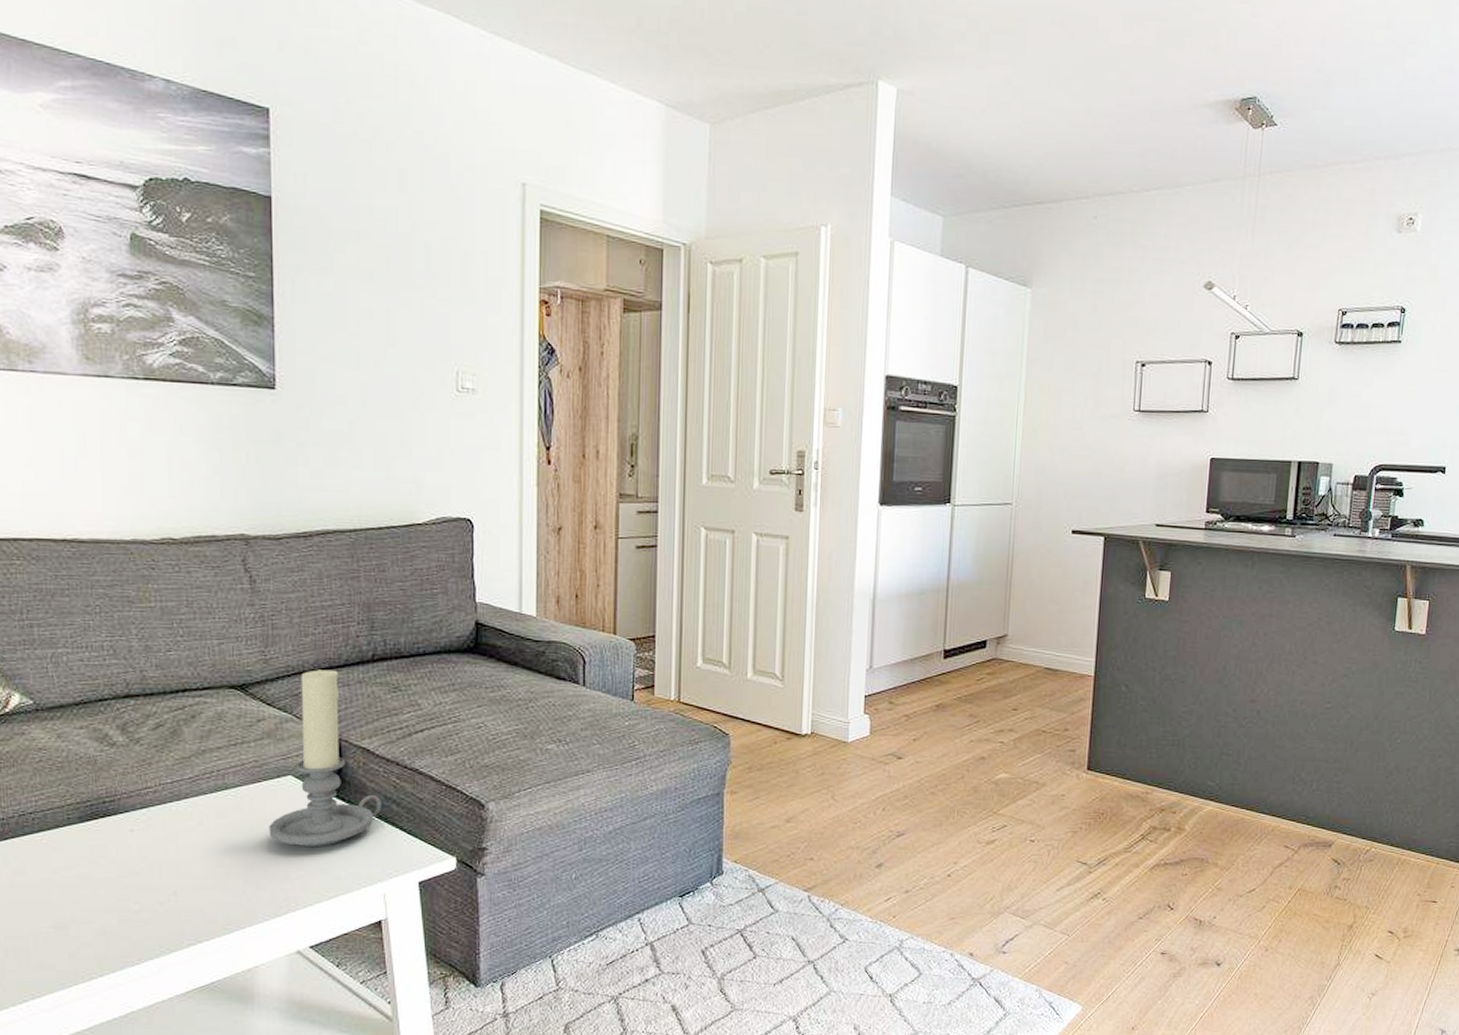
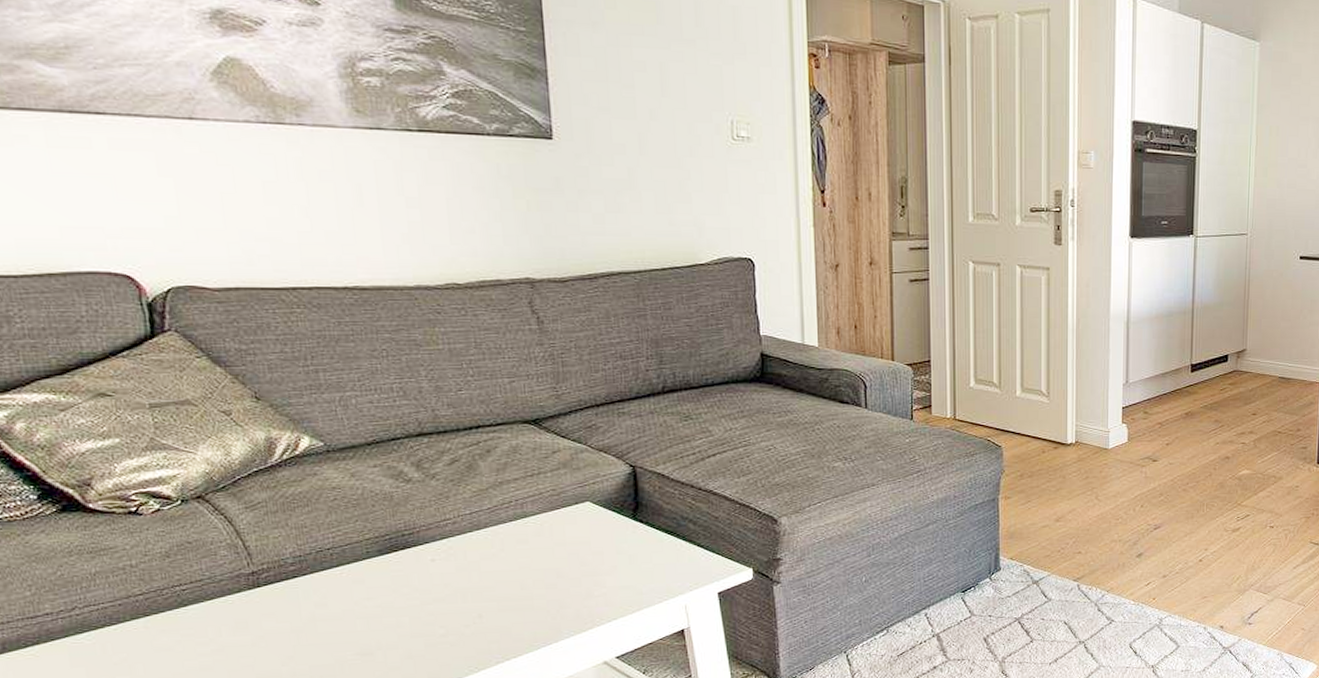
candle holder: present [269,669,381,847] -> none [570,402,679,567]

